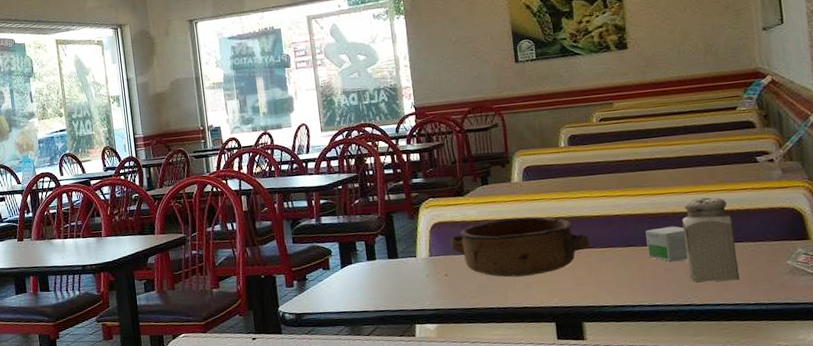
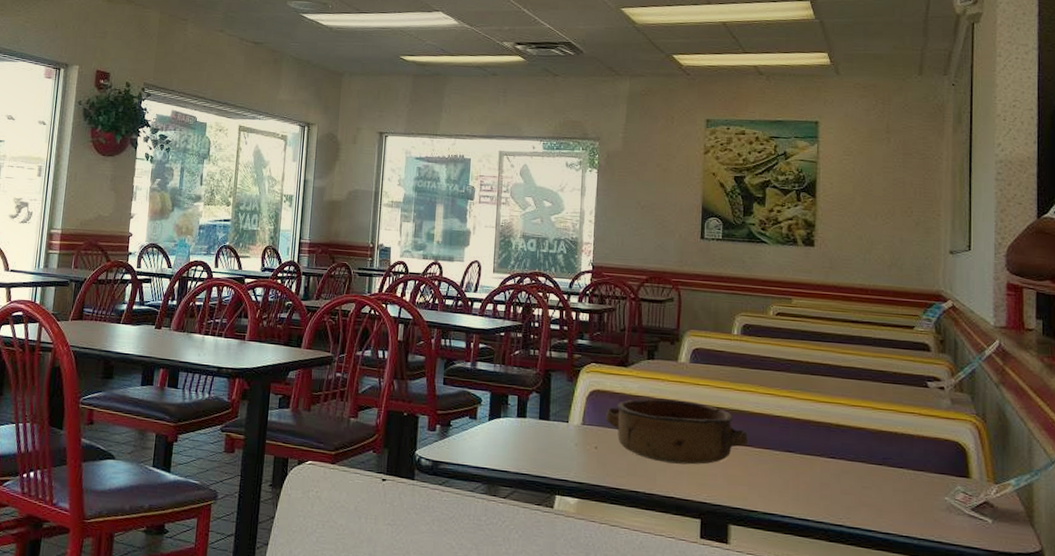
small box: present [645,226,688,262] -> none [806,437,846,477]
salt shaker: present [682,197,740,282] -> none [843,413,895,508]

